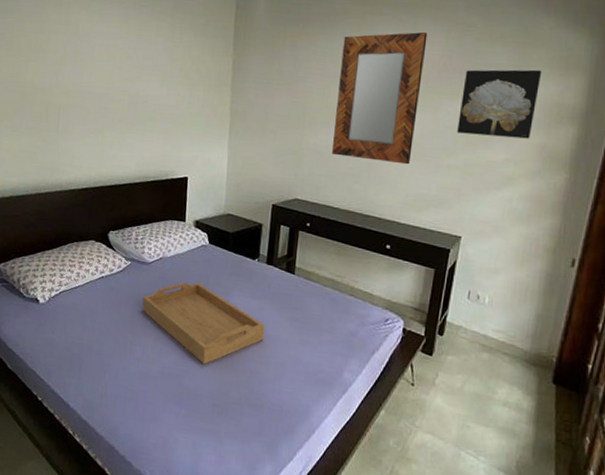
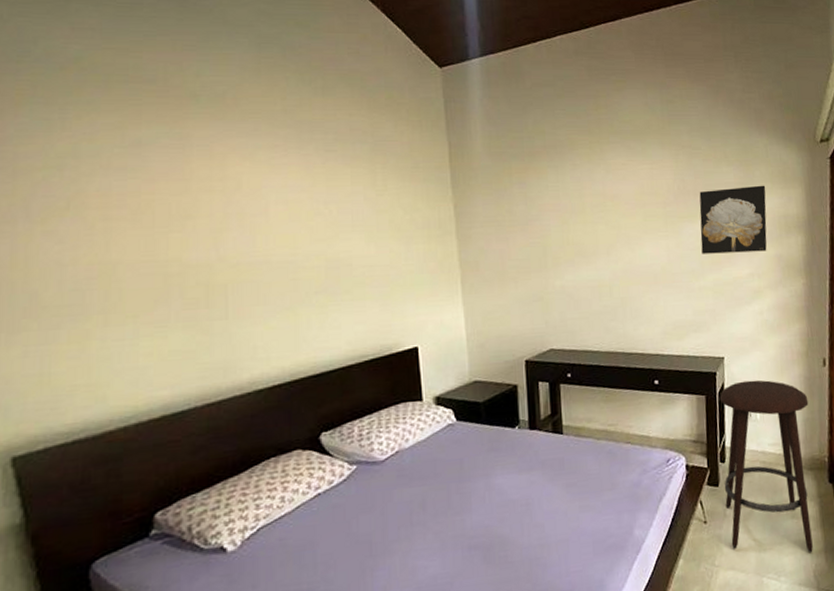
serving tray: present [142,282,265,365] -> none [379,470,540,569]
home mirror: present [332,31,428,165] -> none [574,157,663,295]
stool: none [435,263,546,444] -> present [719,380,813,553]

